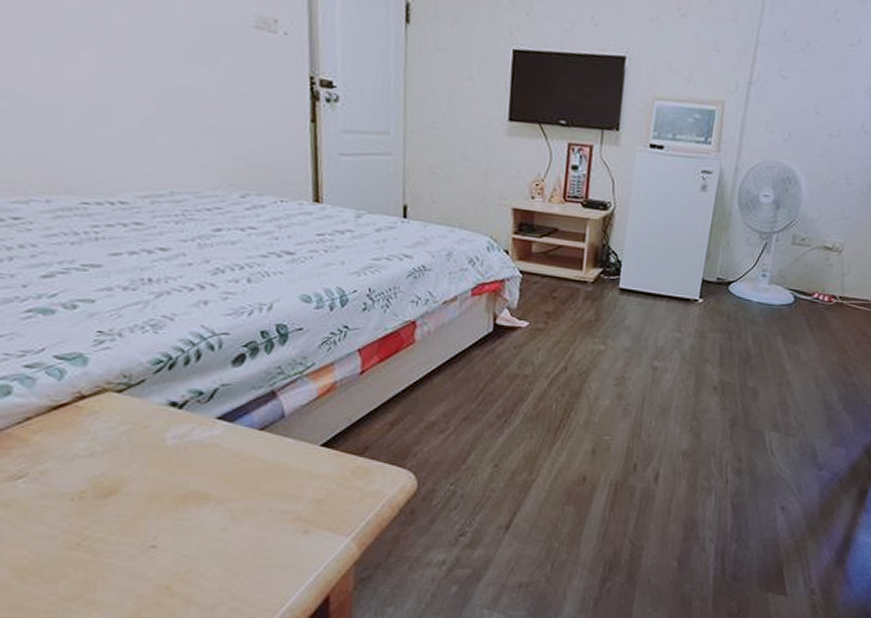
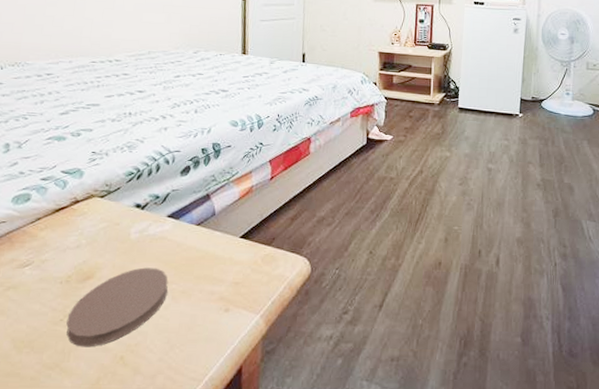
coaster: none [86,481,226,576] -> present [66,267,169,347]

